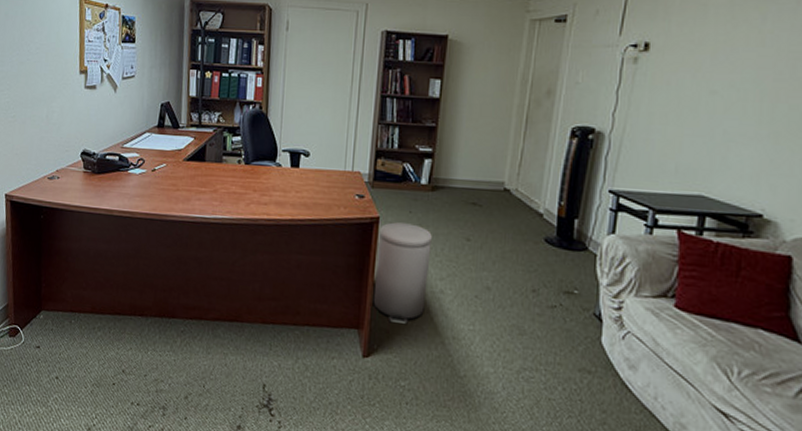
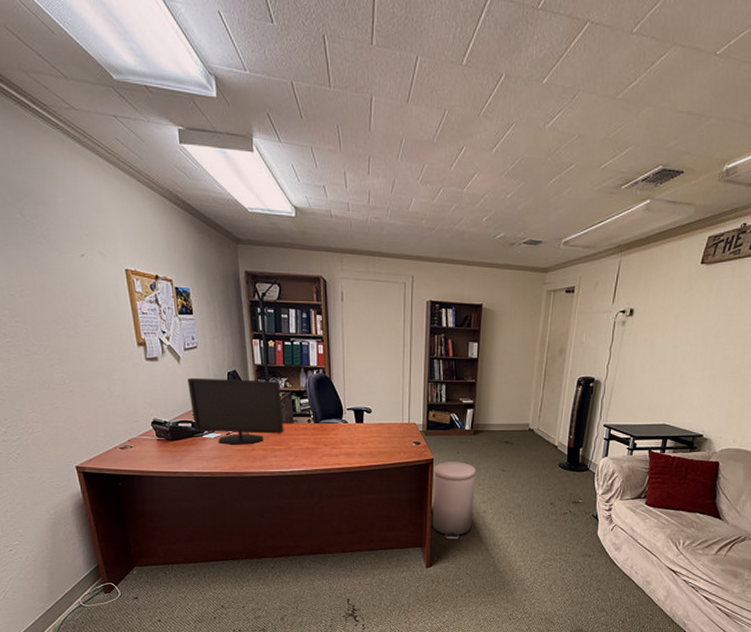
monitor: none [120,107,213,185] -> present [188,377,284,445]

